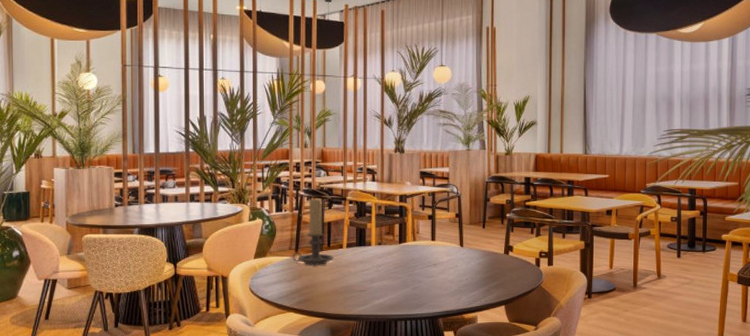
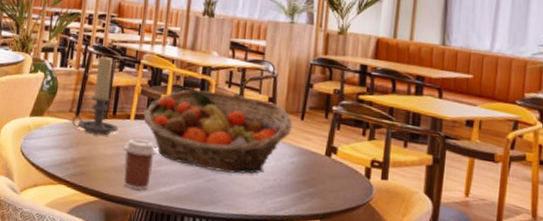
coffee cup: none [340,264,369,305] -> present [123,139,158,190]
fruit basket: none [354,215,476,280] -> present [143,89,293,174]

